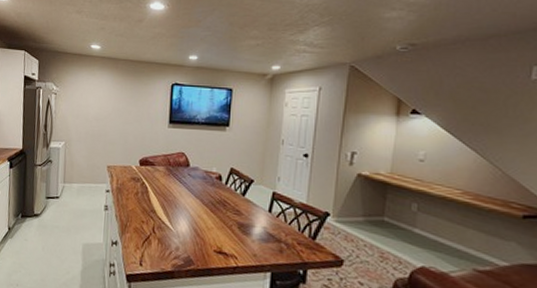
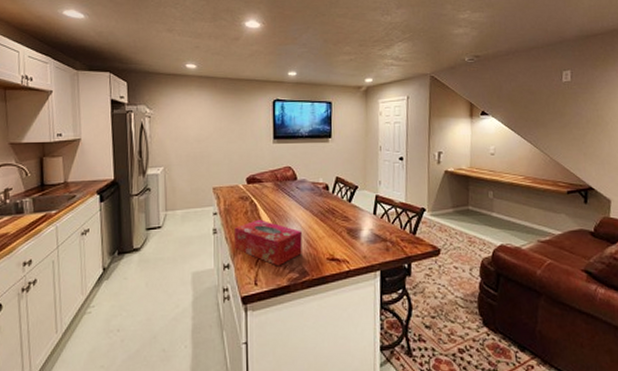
tissue box: none [123,201,190,251] -> present [235,219,302,266]

